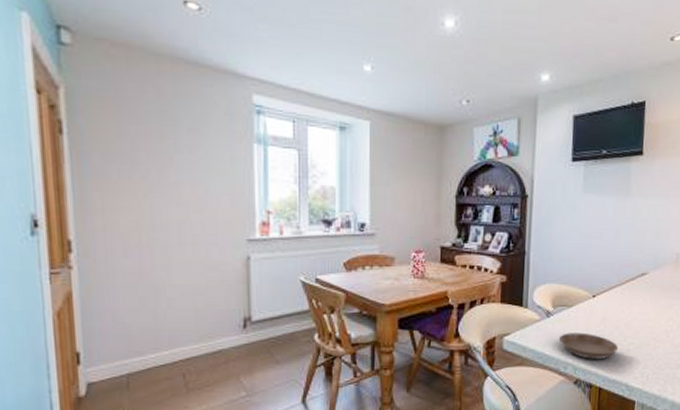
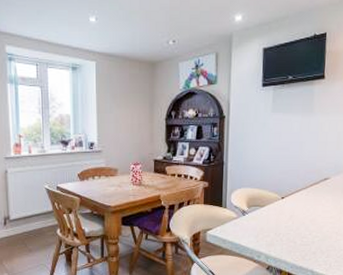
saucer: present [558,332,619,359] -> none [253,228,305,249]

